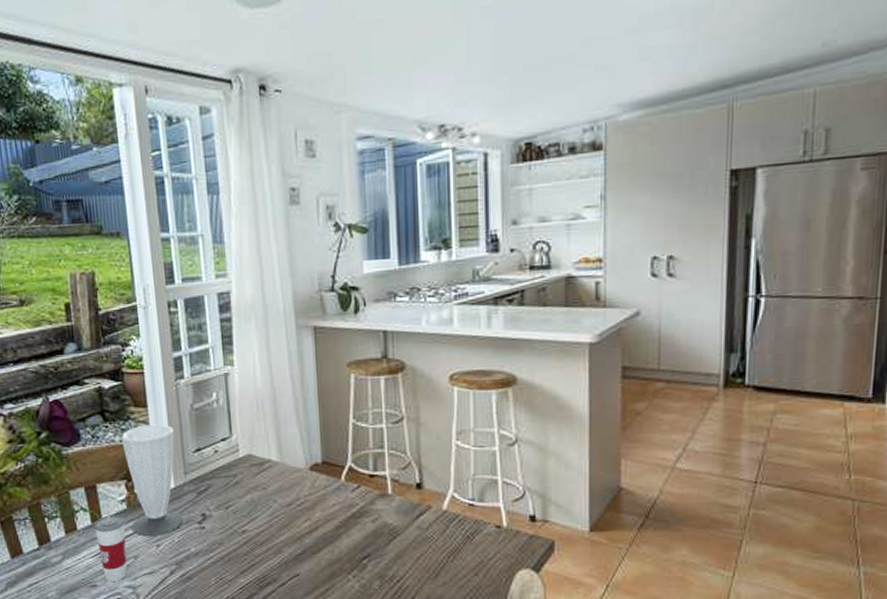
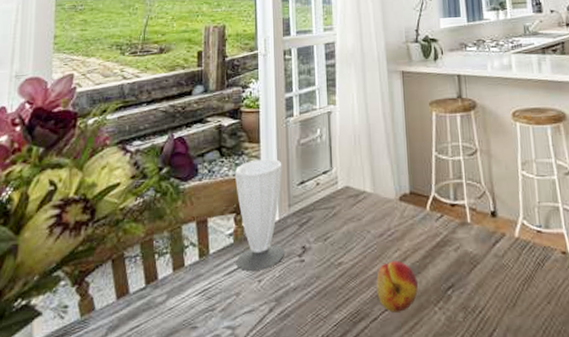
cup: present [94,502,128,581] -> none [201,236,231,322]
fruit: none [283,530,330,579] -> present [376,261,418,312]

